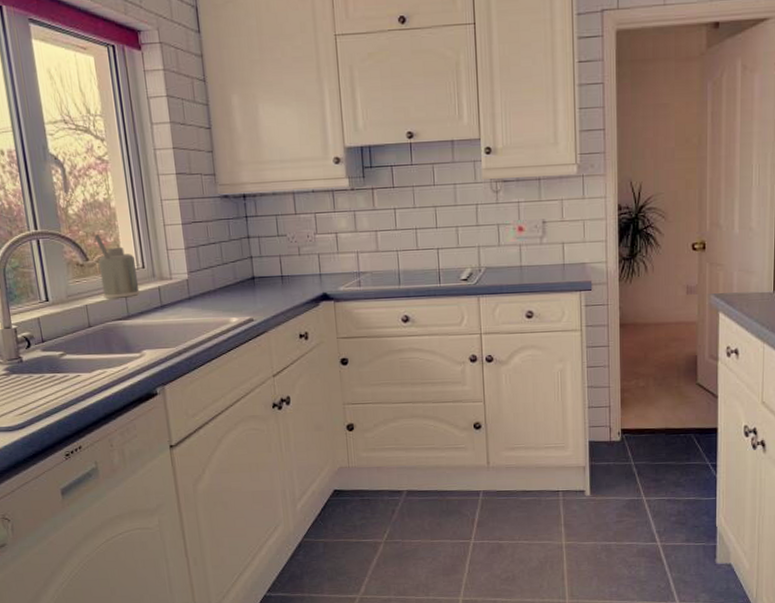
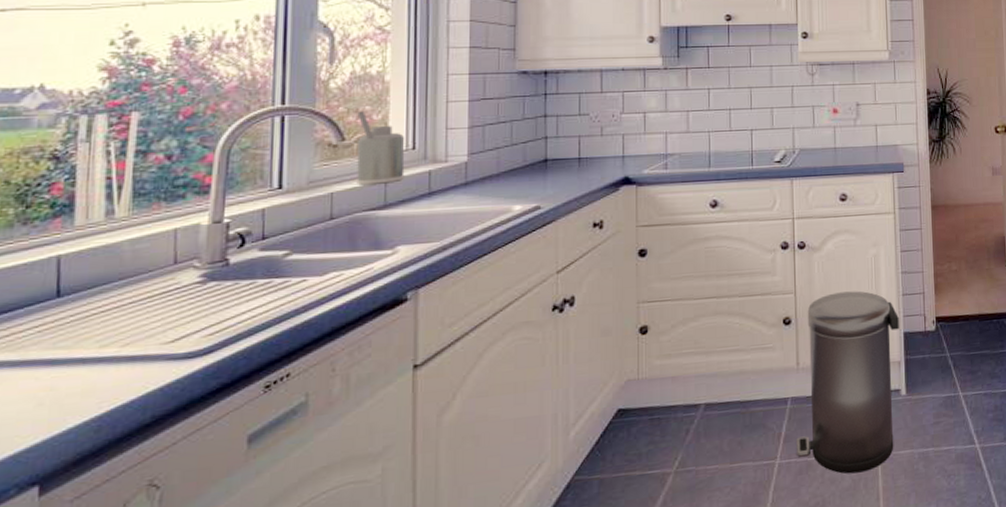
pedal bin: none [488,402,585,557] -> present [796,291,899,474]

